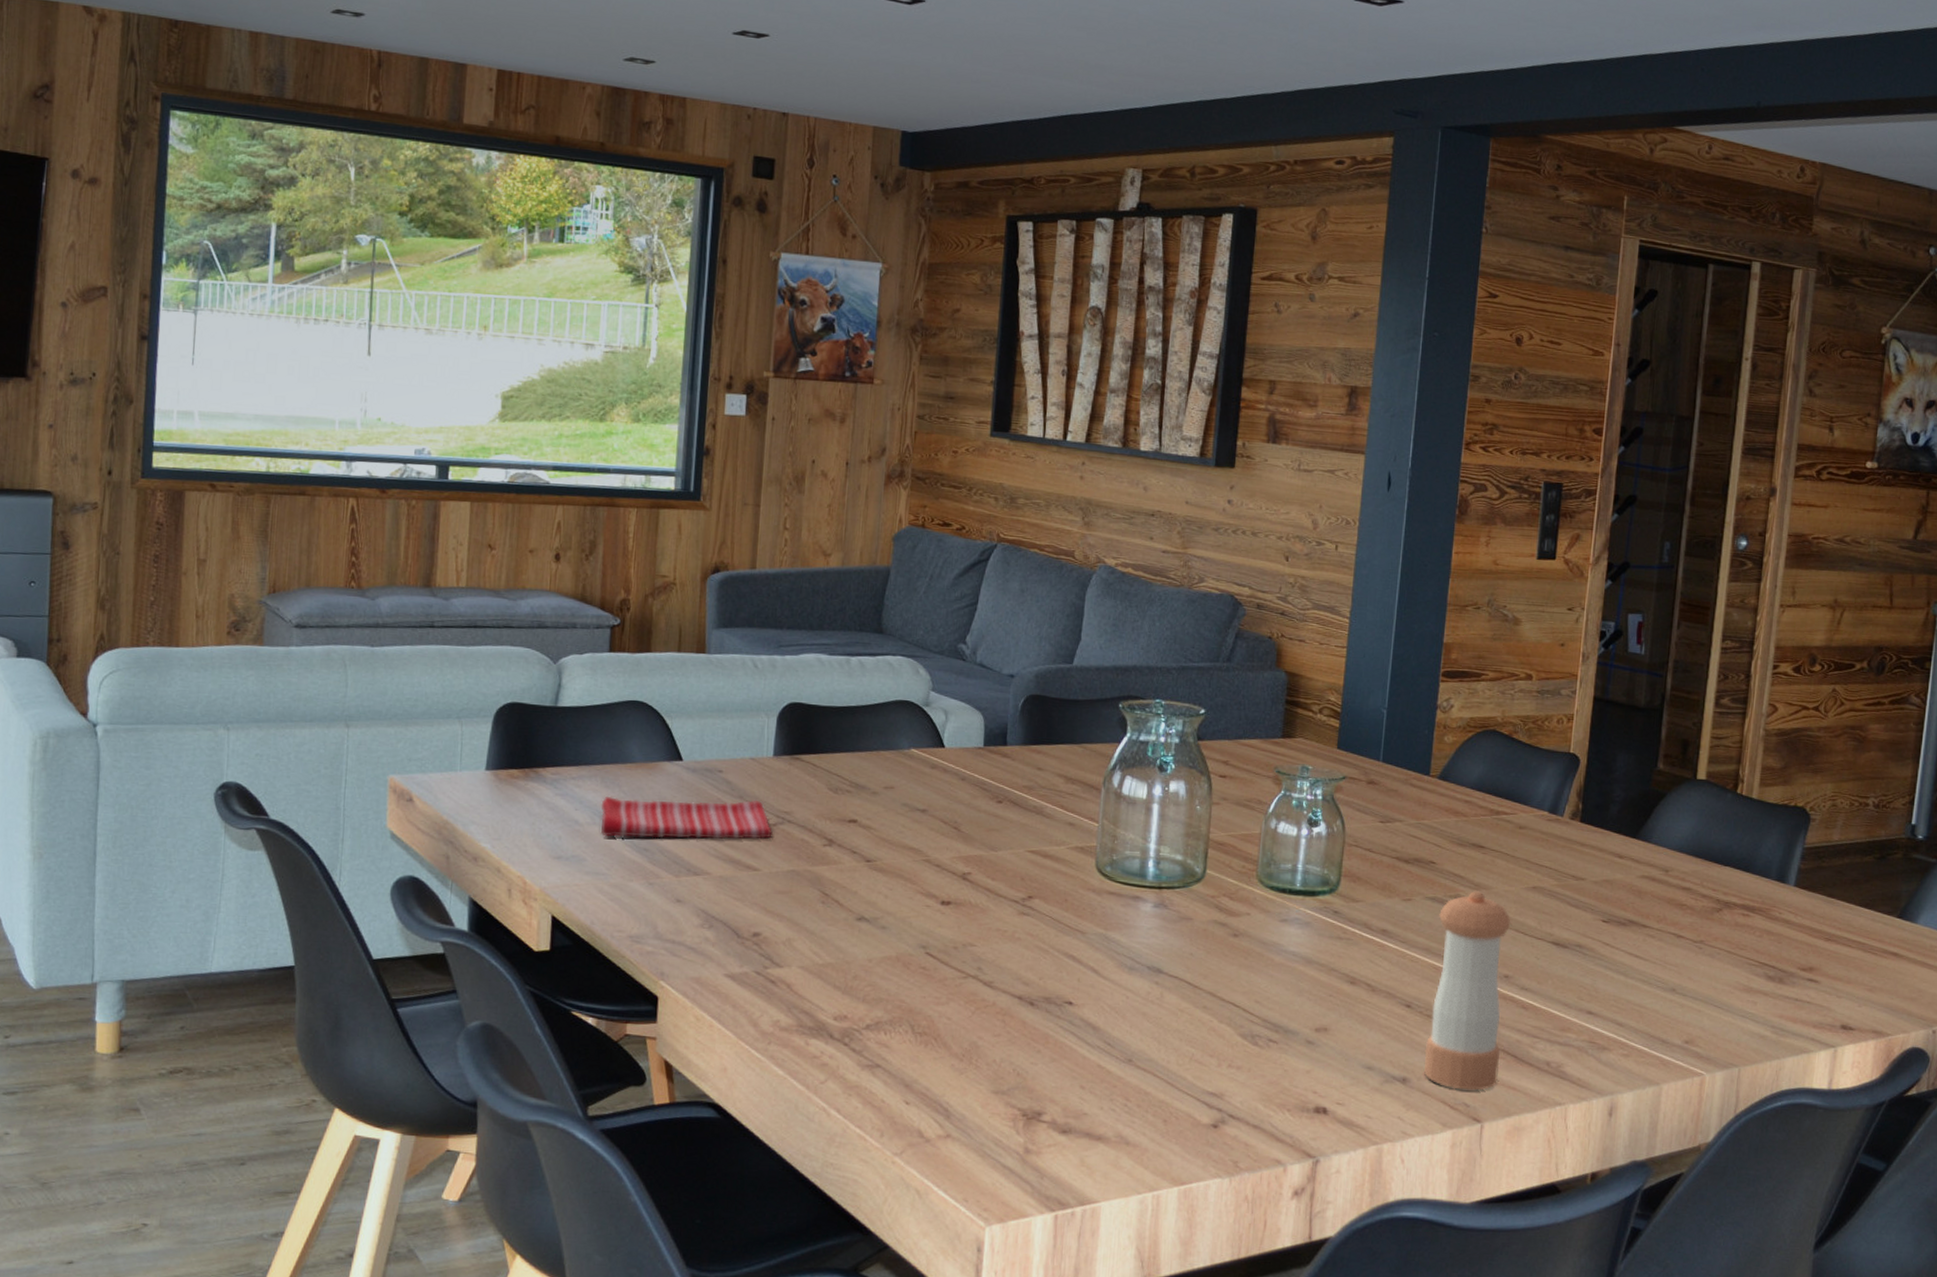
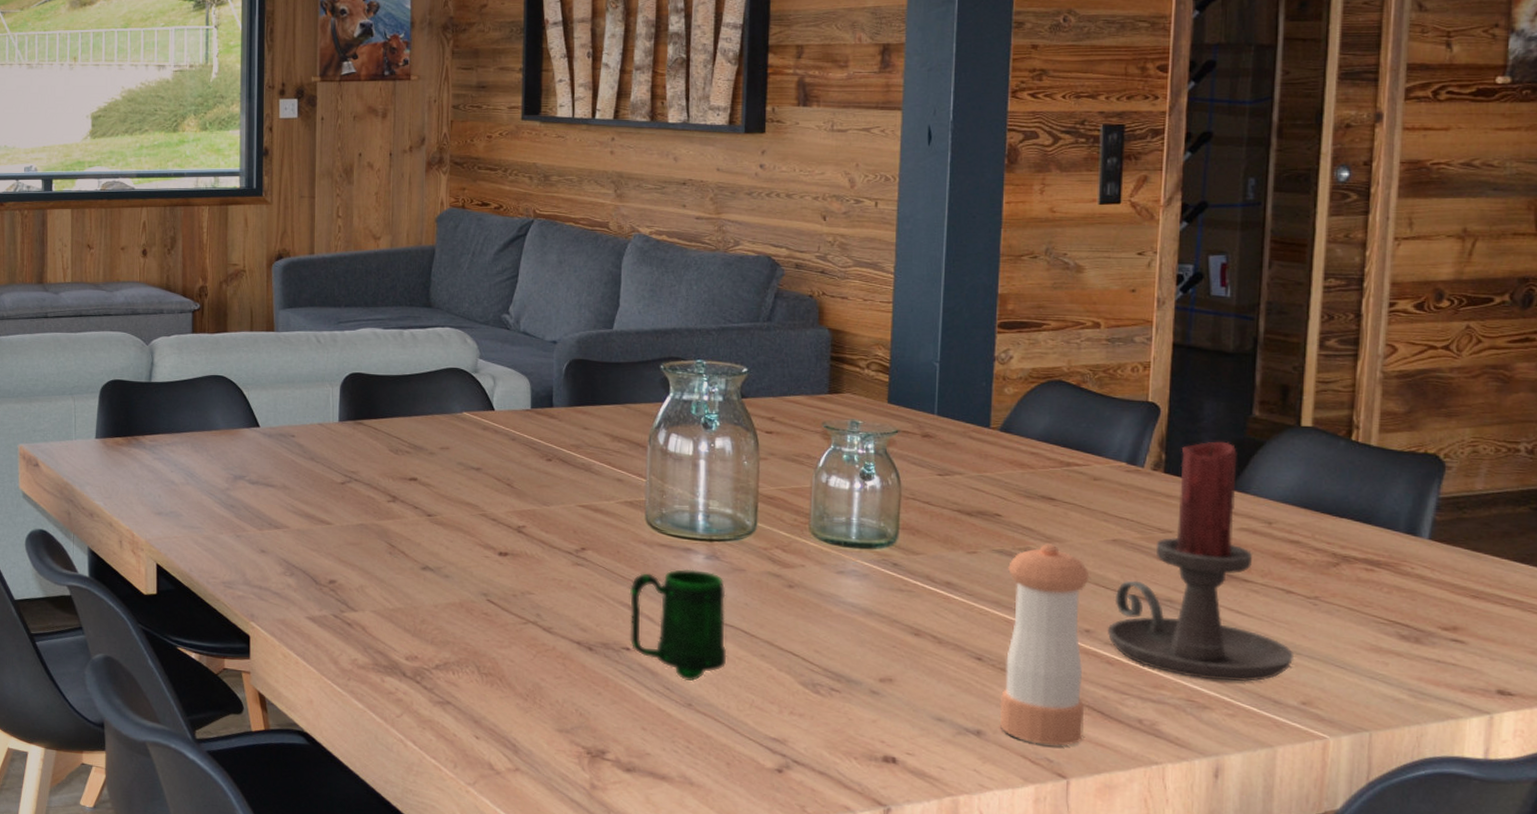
dish towel: present [600,796,773,840] -> none [192,459,342,497]
mug: none [1073,918,1172,1036] -> present [629,569,727,682]
candle holder: none [1524,792,1681,1023] -> present [1108,441,1295,682]

